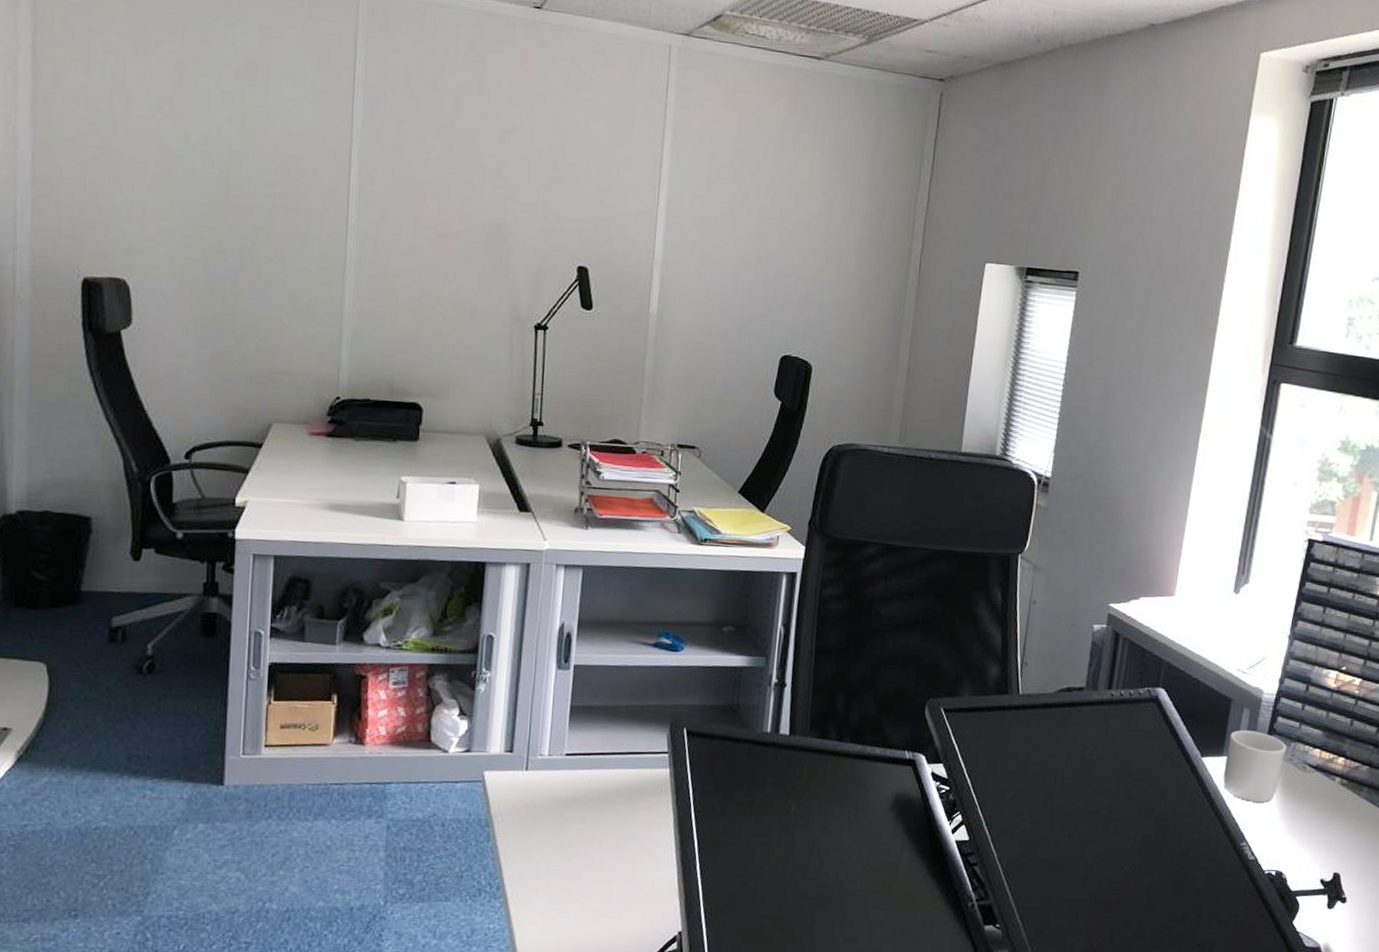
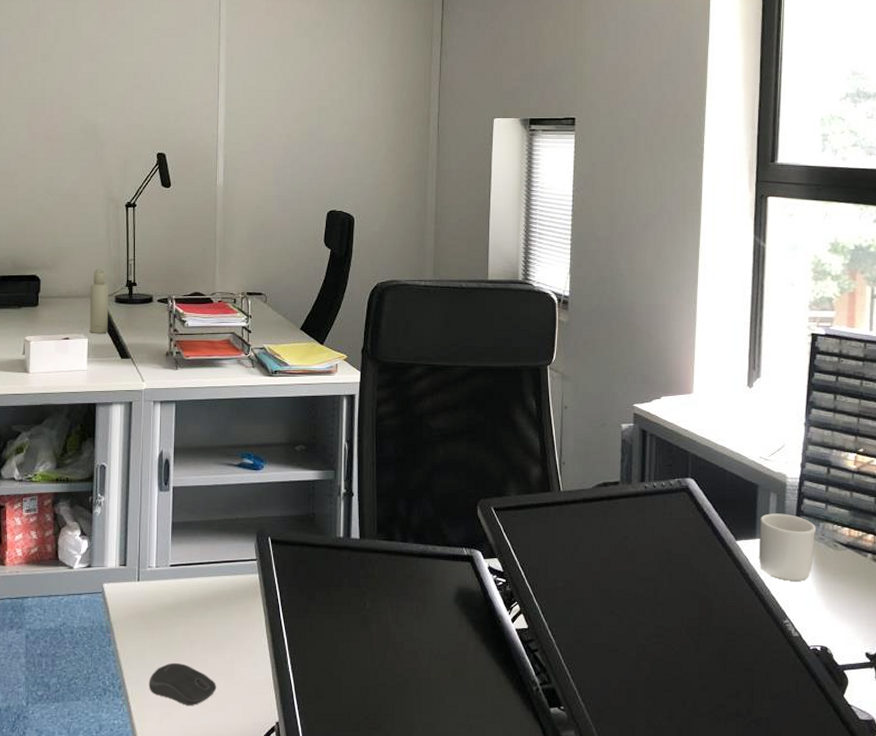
bottle: none [482,400,509,481] -> present [90,268,109,334]
computer mouse: none [532,862,612,911] -> present [149,662,216,705]

